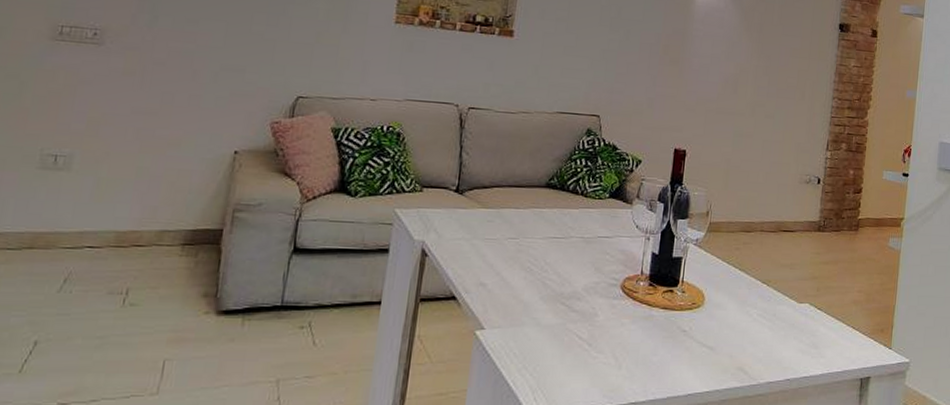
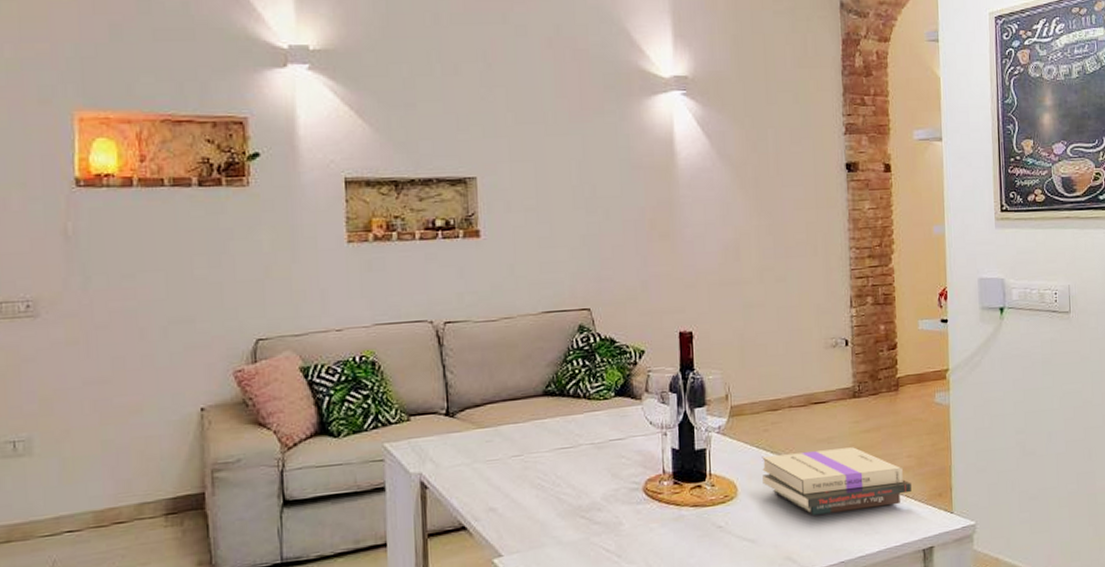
books: none [728,273,858,334] -> present [762,447,912,517]

